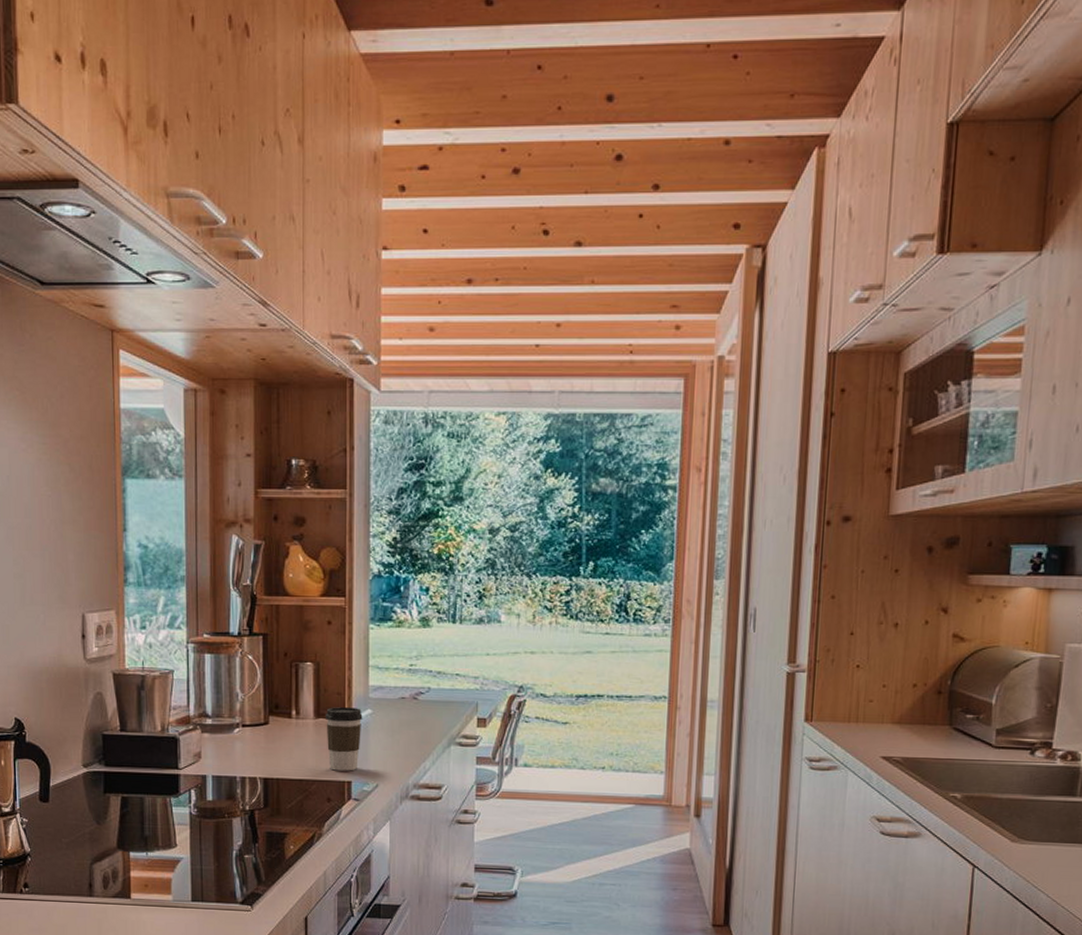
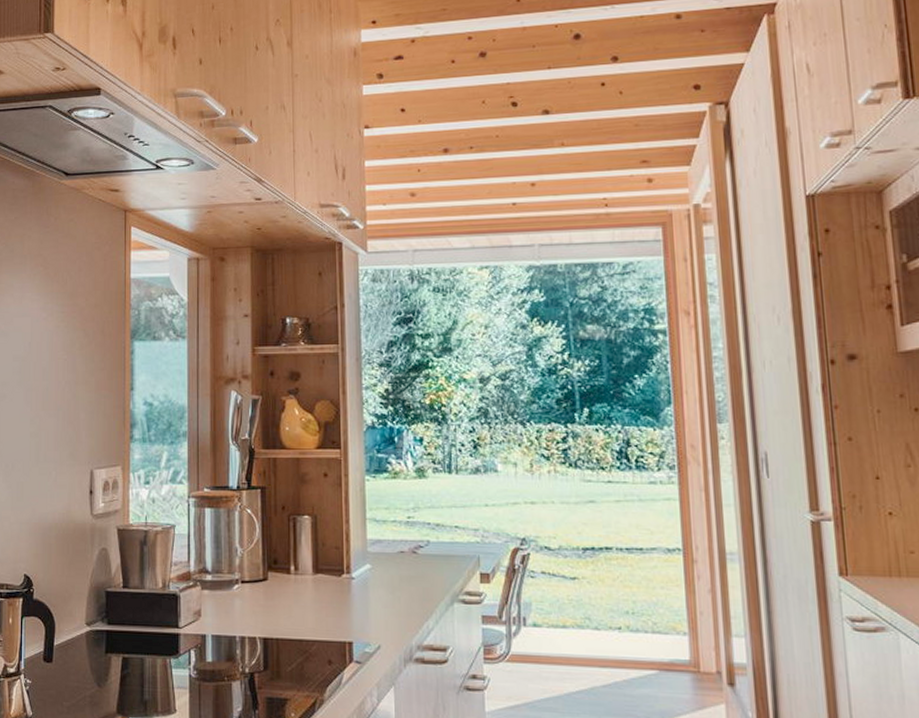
coffee cup: present [326,707,363,771] -> none [324,562,362,631]

